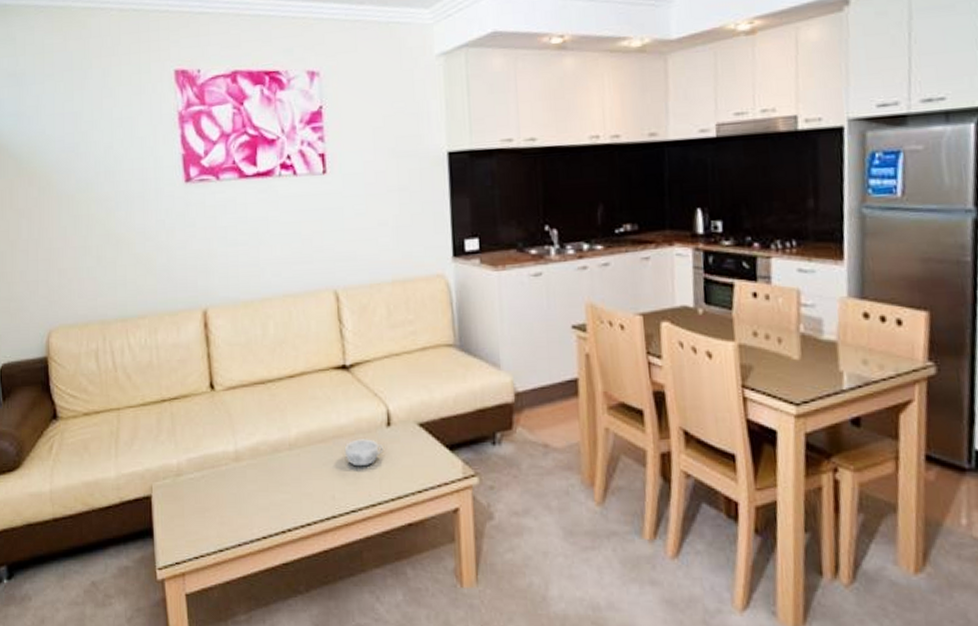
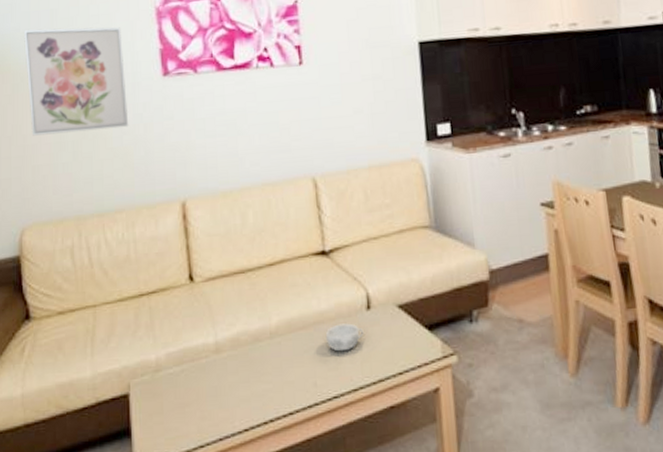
wall art: none [49,131,152,239] -> present [24,27,129,136]

